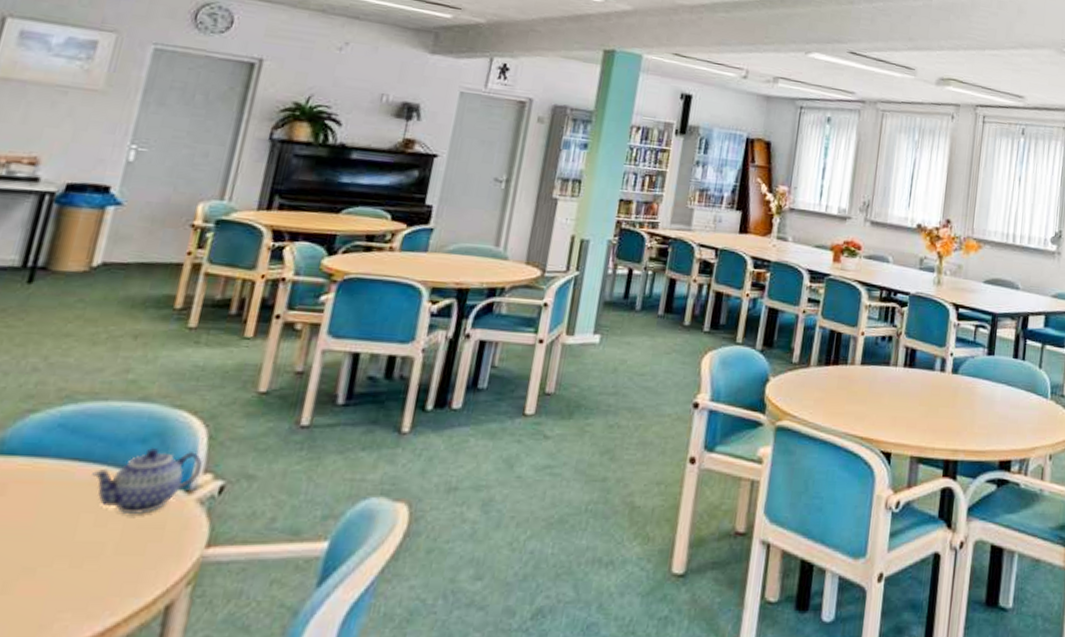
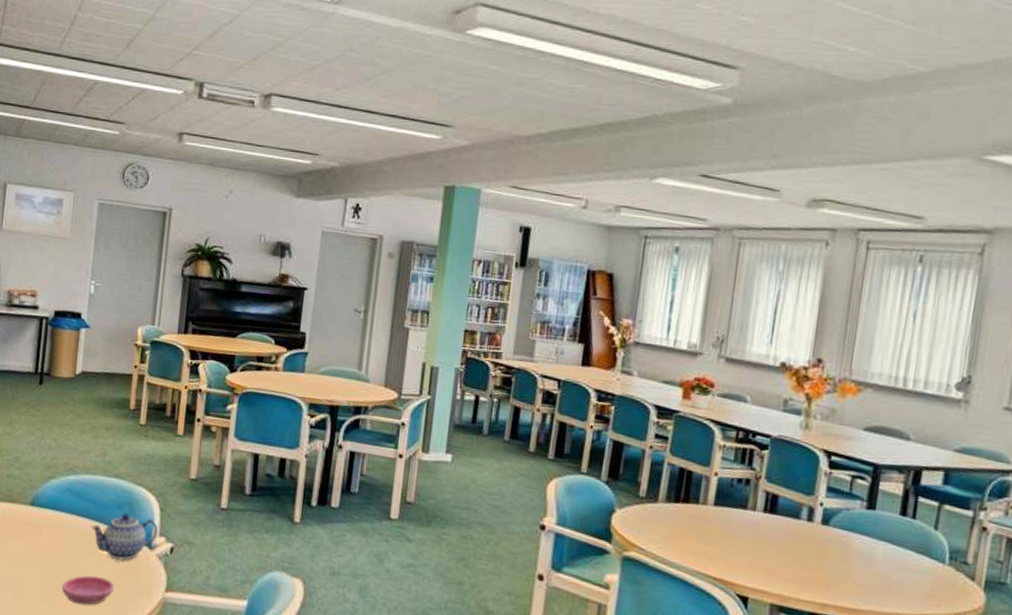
saucer: none [30,541,124,588] -> present [62,575,115,605]

